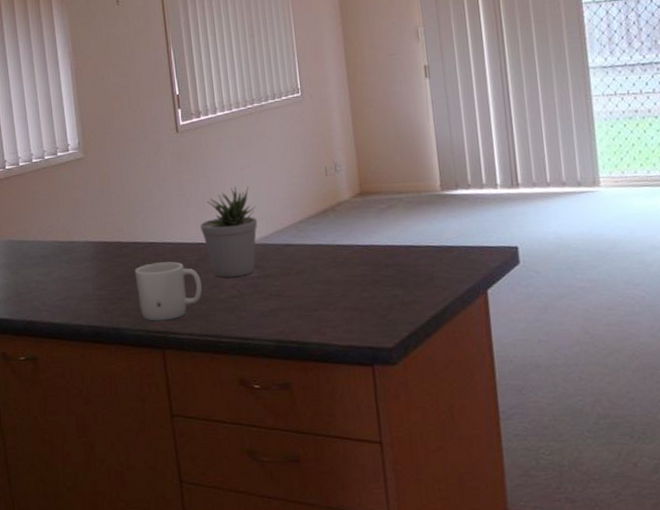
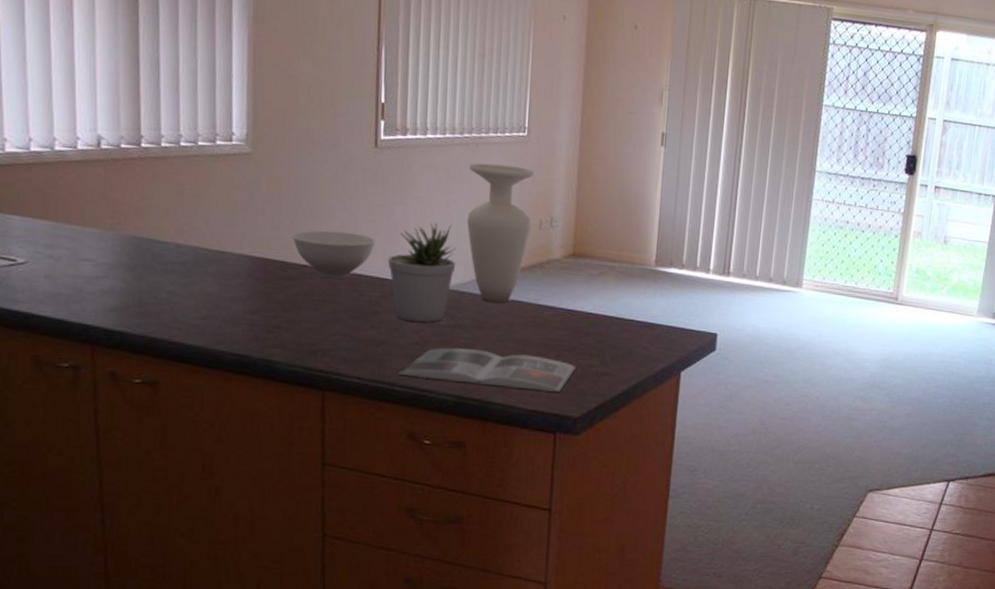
bowl: none [121,208,189,251] -> present [291,230,376,280]
mug: present [134,261,203,321] -> none [299,292,381,360]
magazine: none [223,293,383,328] -> present [398,347,577,393]
vase: none [255,124,318,251] -> present [467,163,534,304]

